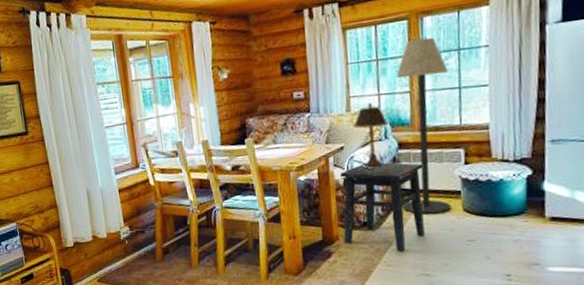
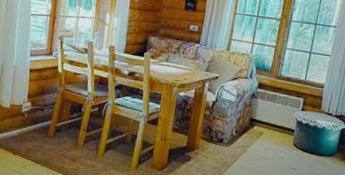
side table: present [340,162,425,252] -> none [202,93,272,167]
table lamp: present [353,102,390,169] -> none [229,47,256,99]
floor lamp: present [396,37,452,214] -> none [251,8,305,144]

